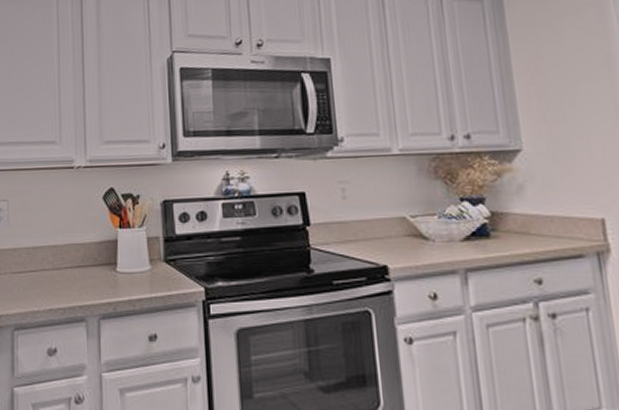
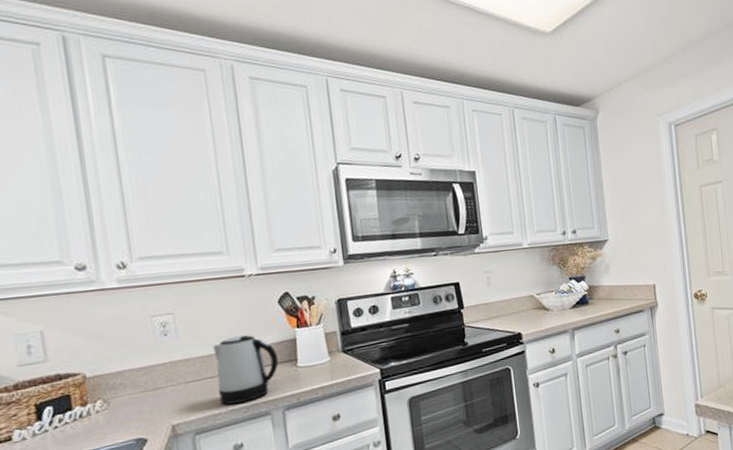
kettle: none [38,230,99,303] -> present [213,335,279,405]

